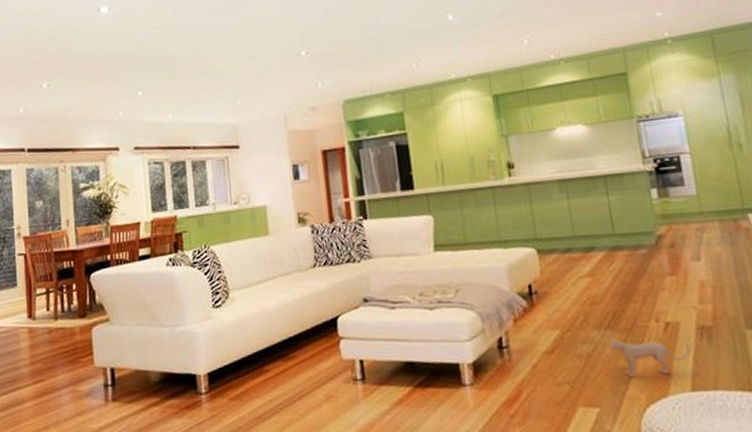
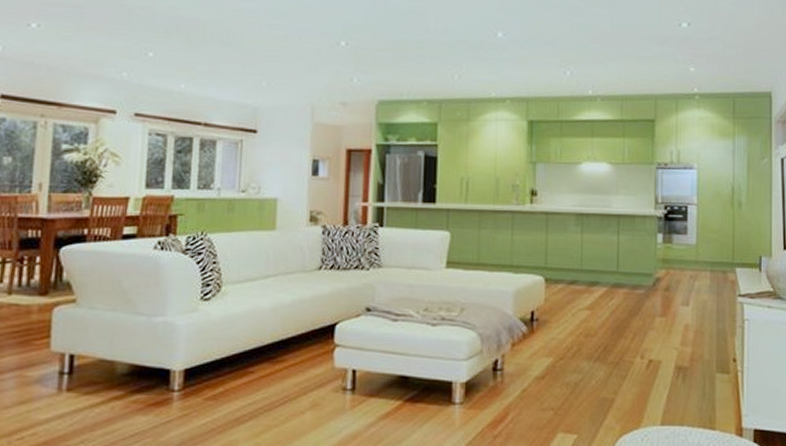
cat: present [610,337,690,377] -> none [597,369,666,408]

